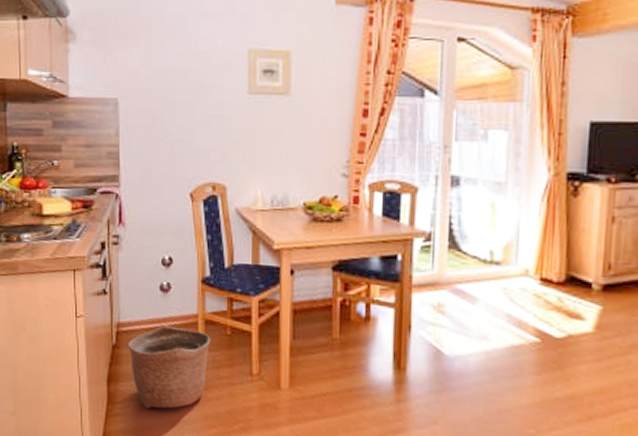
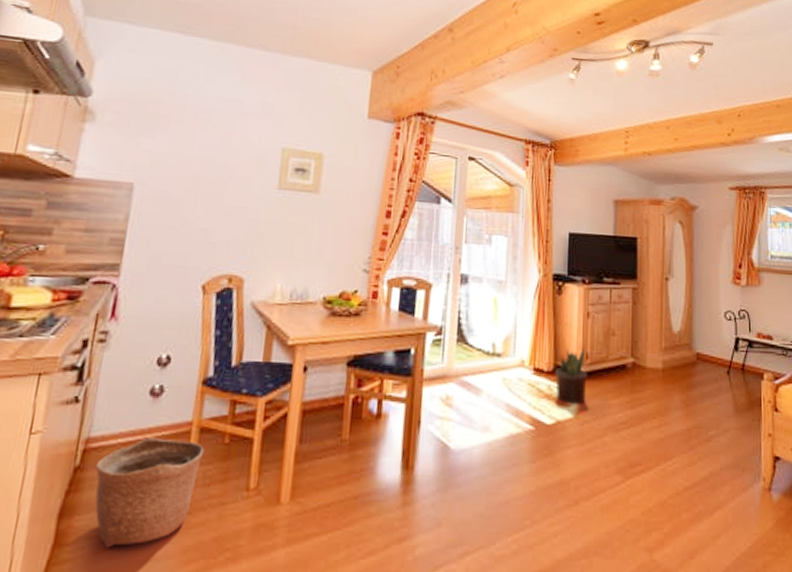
planter: none [567,257,609,318] -> present [555,347,587,403]

